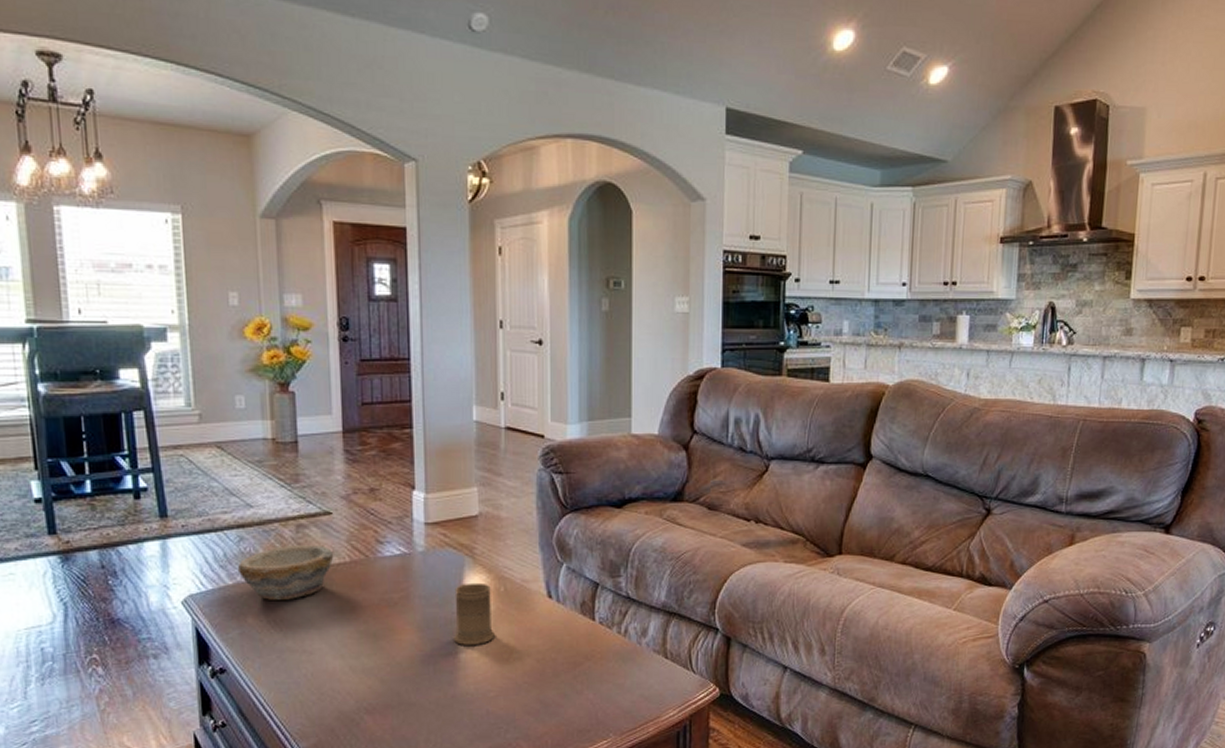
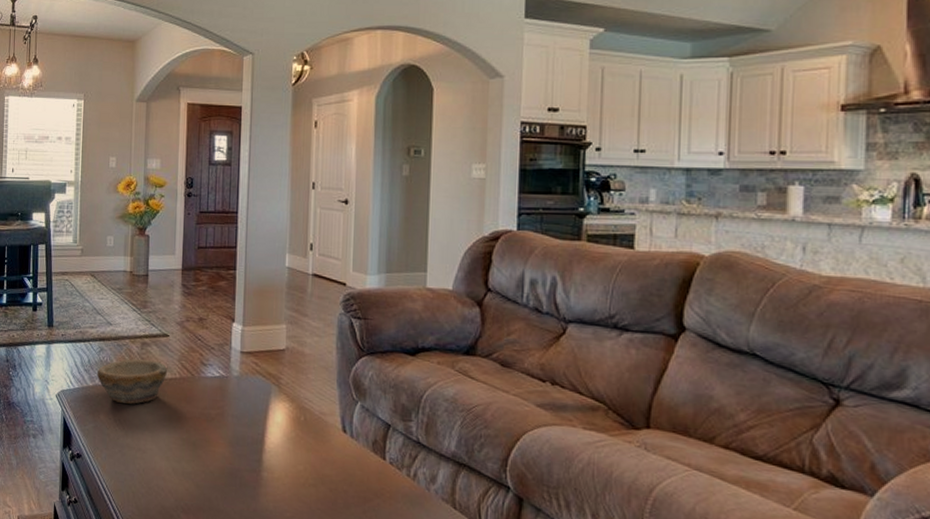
mug: present [452,582,496,645] -> none [257,409,295,467]

